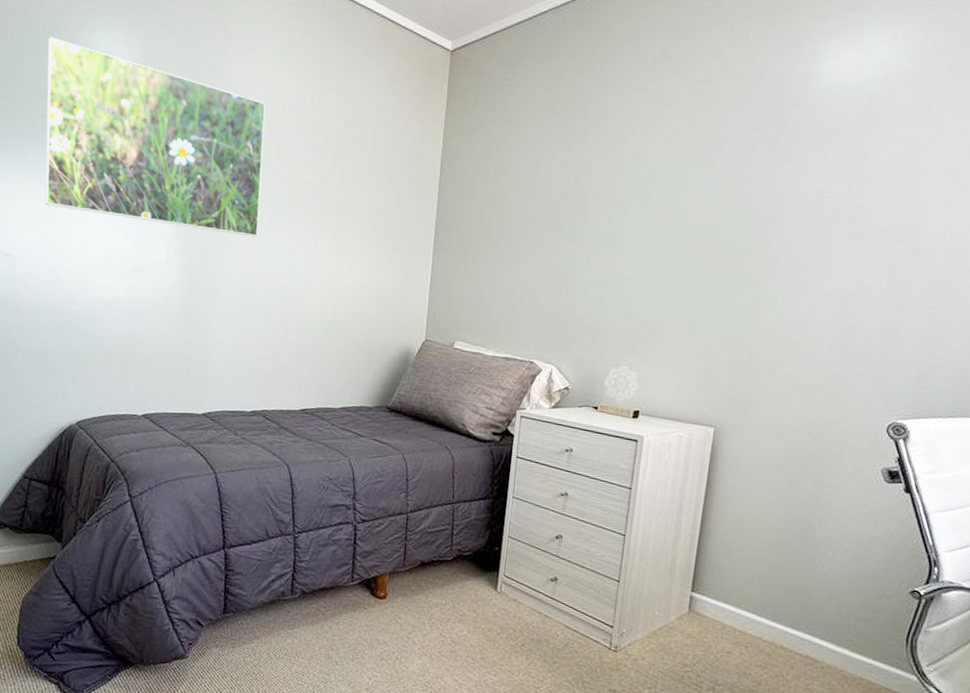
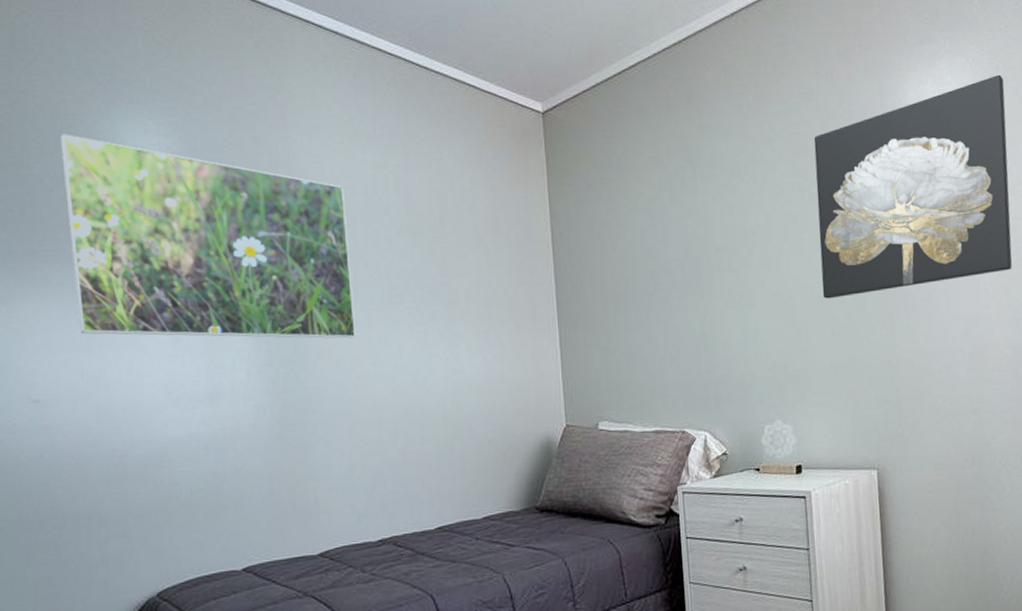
wall art: none [692,48,939,259] -> present [813,74,1013,299]

